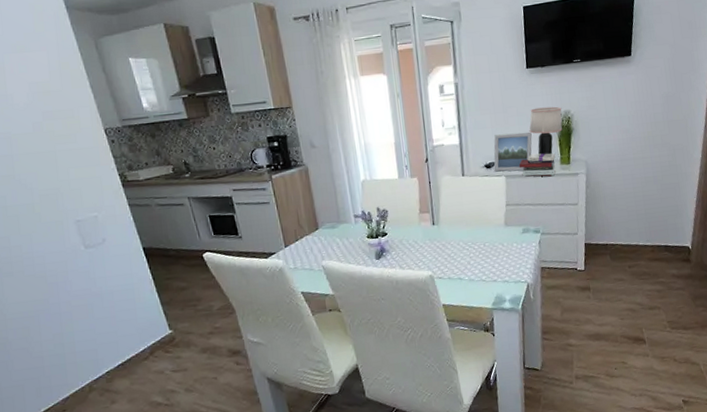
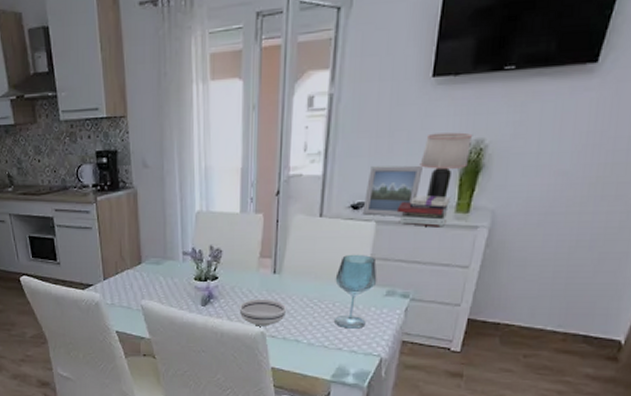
bowl: none [408,246,448,271] -> present [239,298,287,326]
wine glass: none [482,202,514,263] -> present [335,254,377,329]

